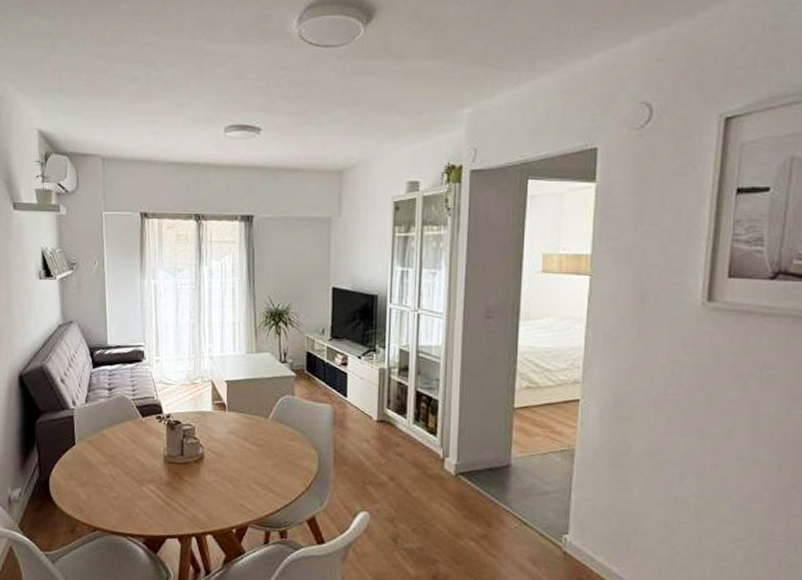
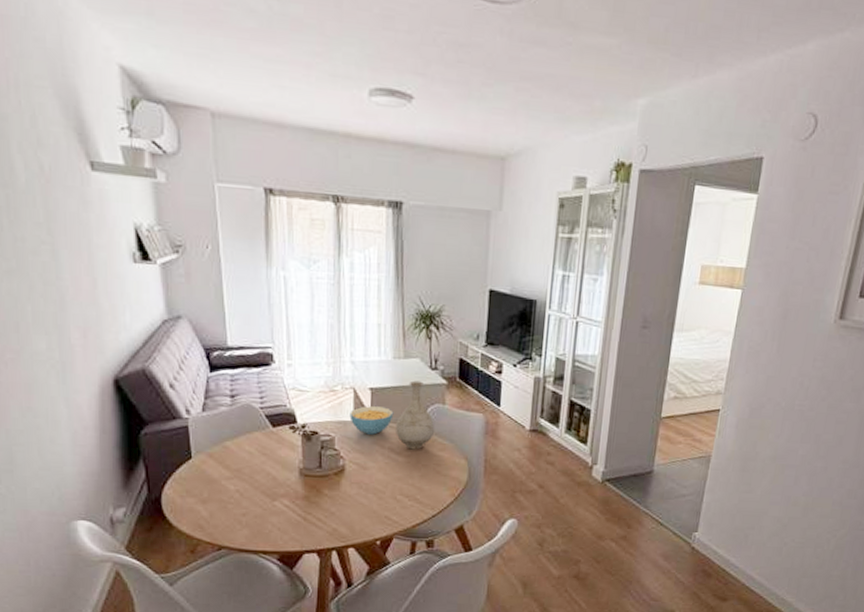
cereal bowl: none [208,397,248,425] -> present [349,406,394,435]
vase: none [249,373,285,440] -> present [396,380,434,450]

